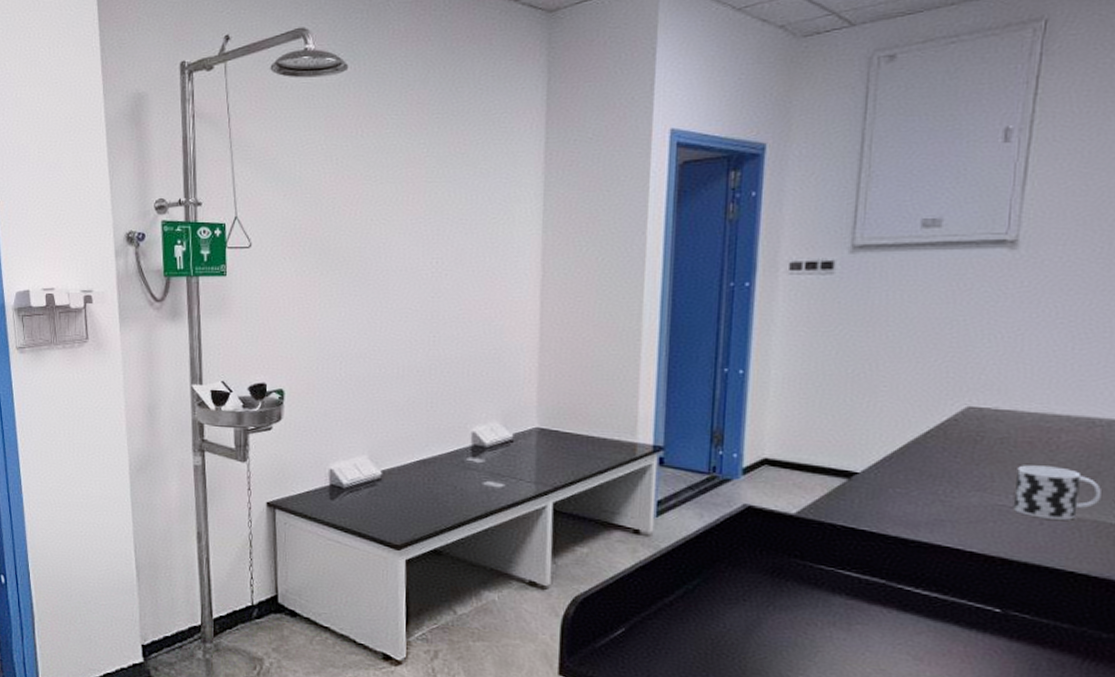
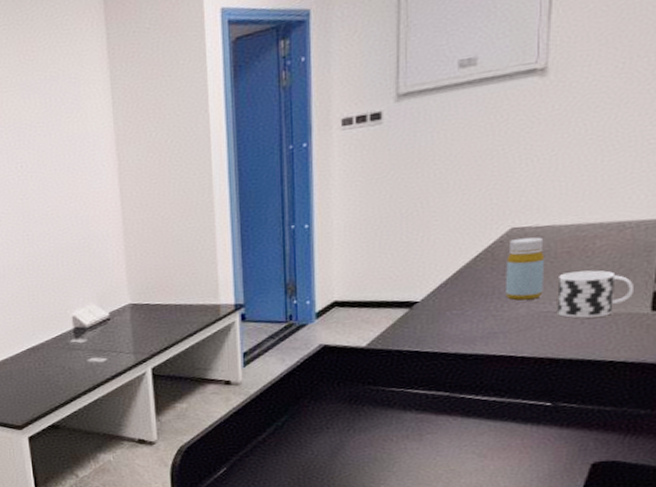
bottle: none [957,419,1004,489] -> present [506,237,545,301]

